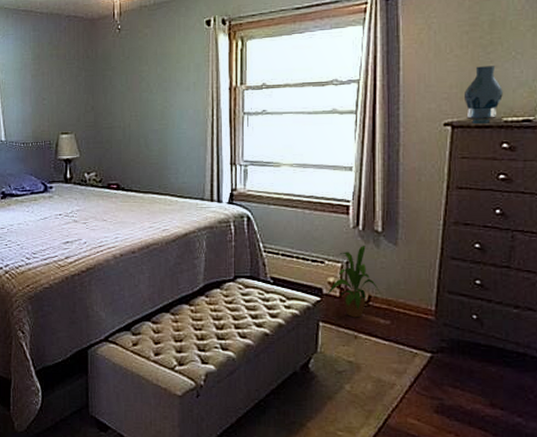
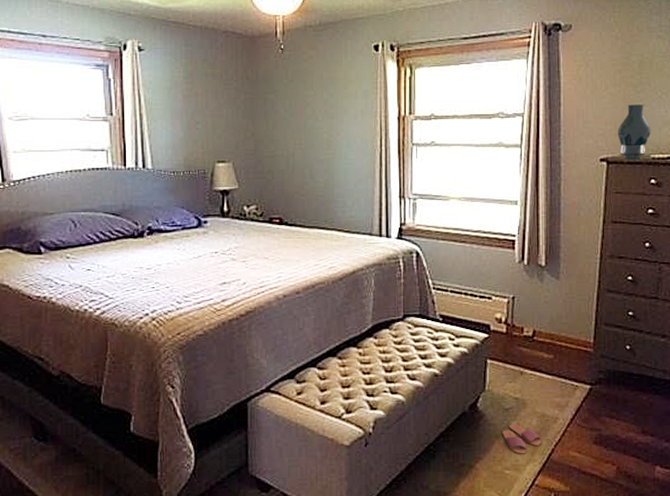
house plant: present [327,246,380,318] -> none [494,280,544,353]
slippers: none [335,386,377,417] -> present [502,423,542,454]

